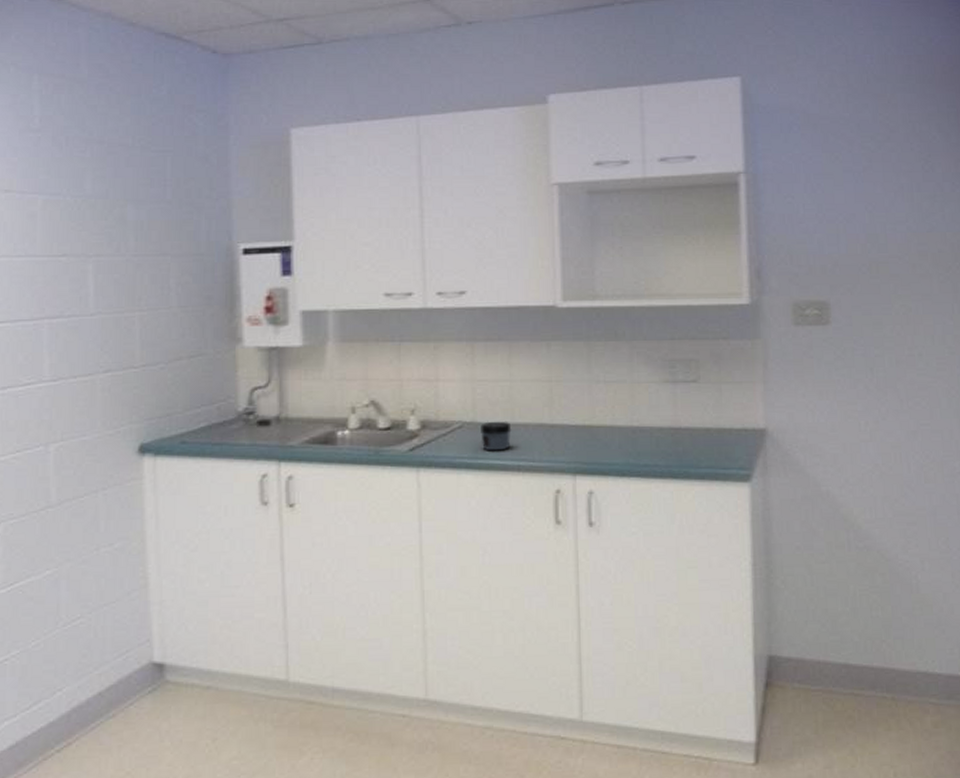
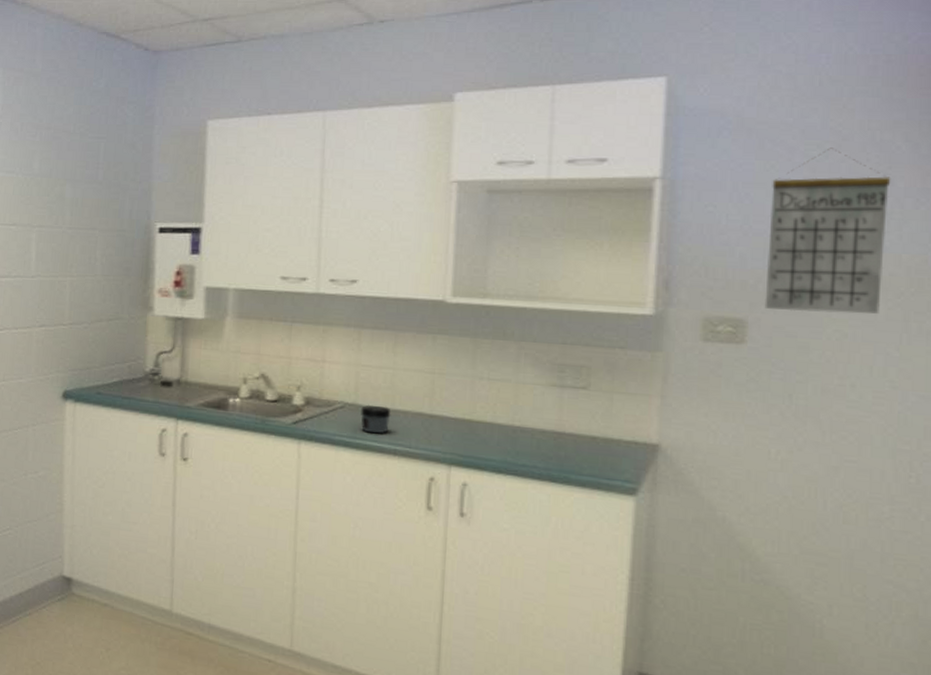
calendar: none [838,139,934,291] -> present [764,148,891,315]

